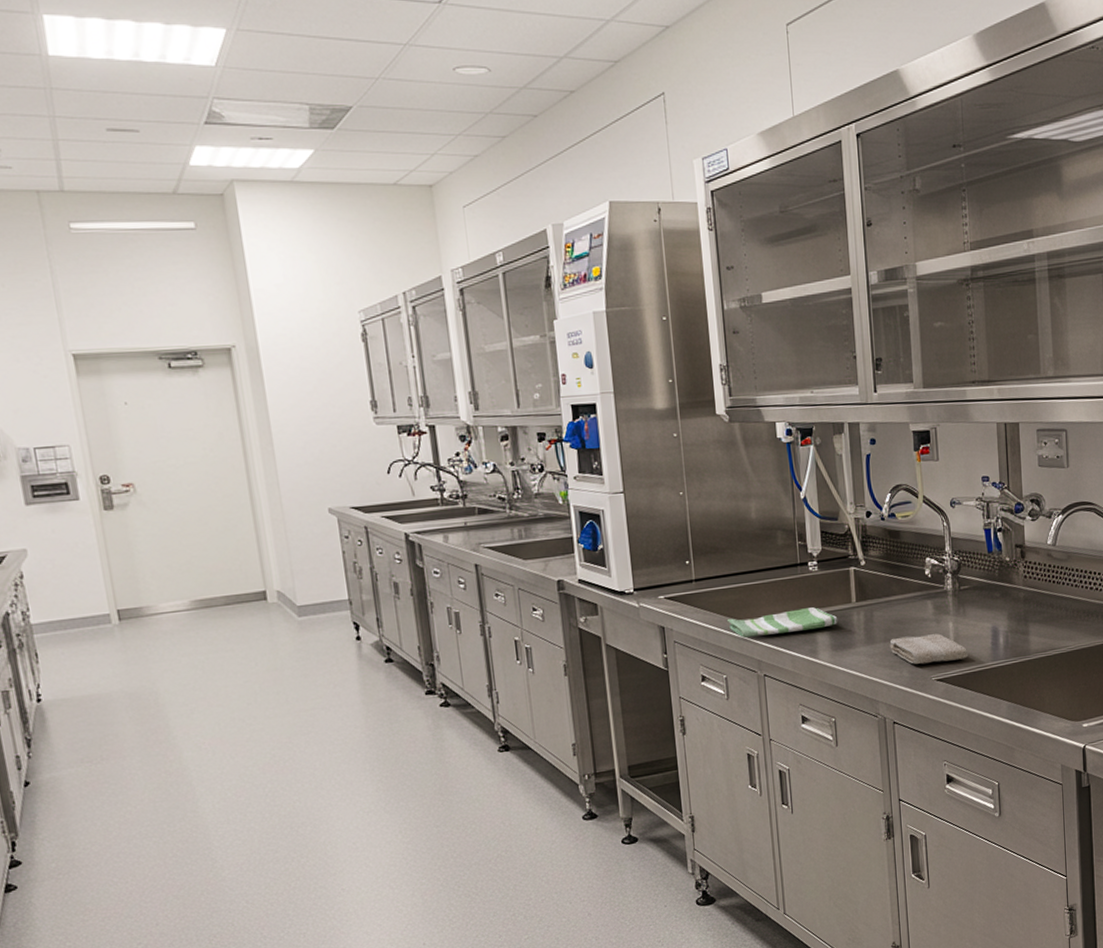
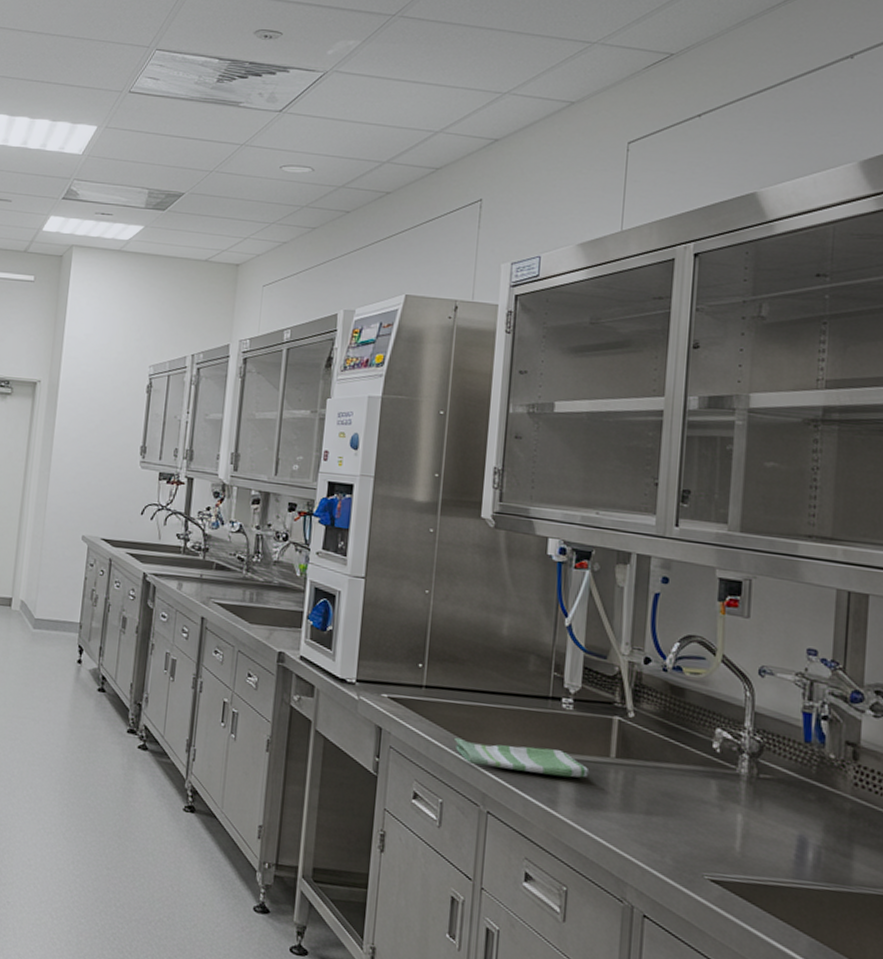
washcloth: present [890,633,969,665] -> none [652,812,760,865]

